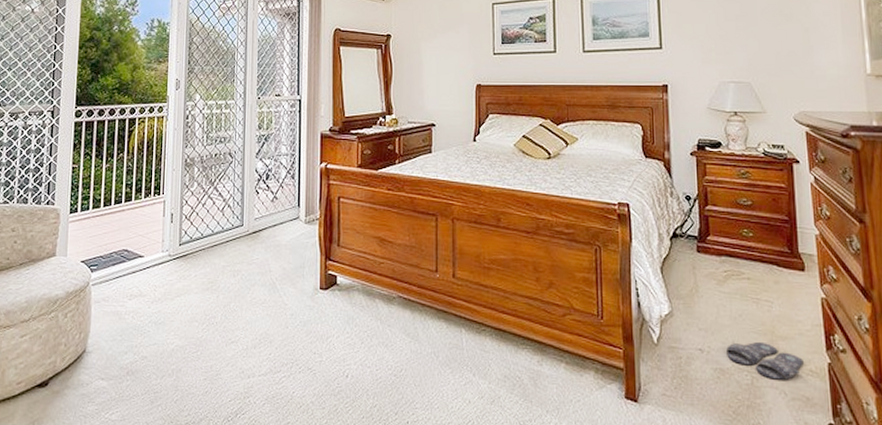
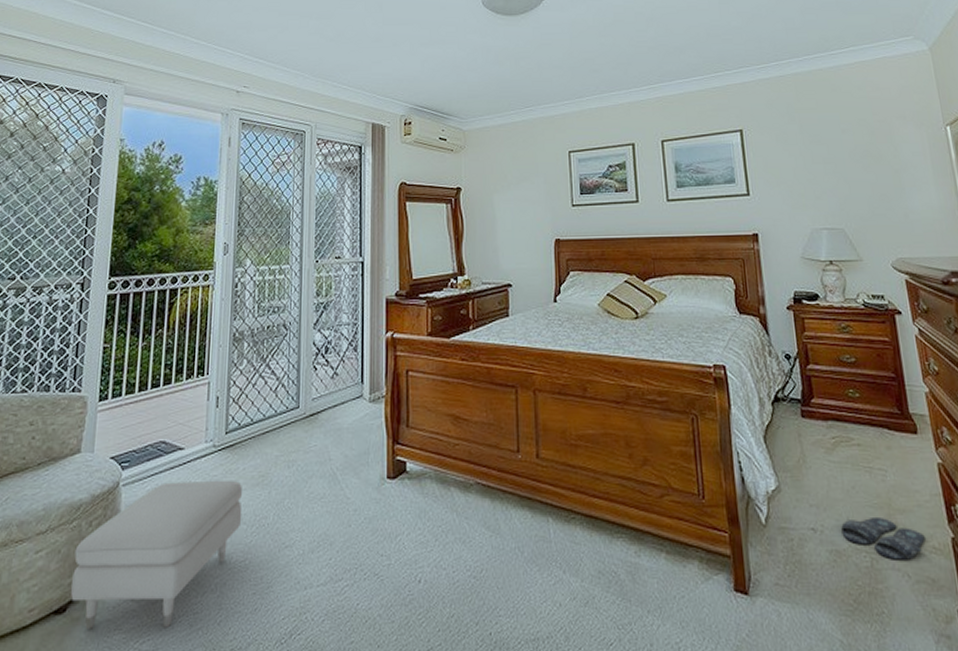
ottoman: none [51,284,194,403] -> present [71,480,242,629]

